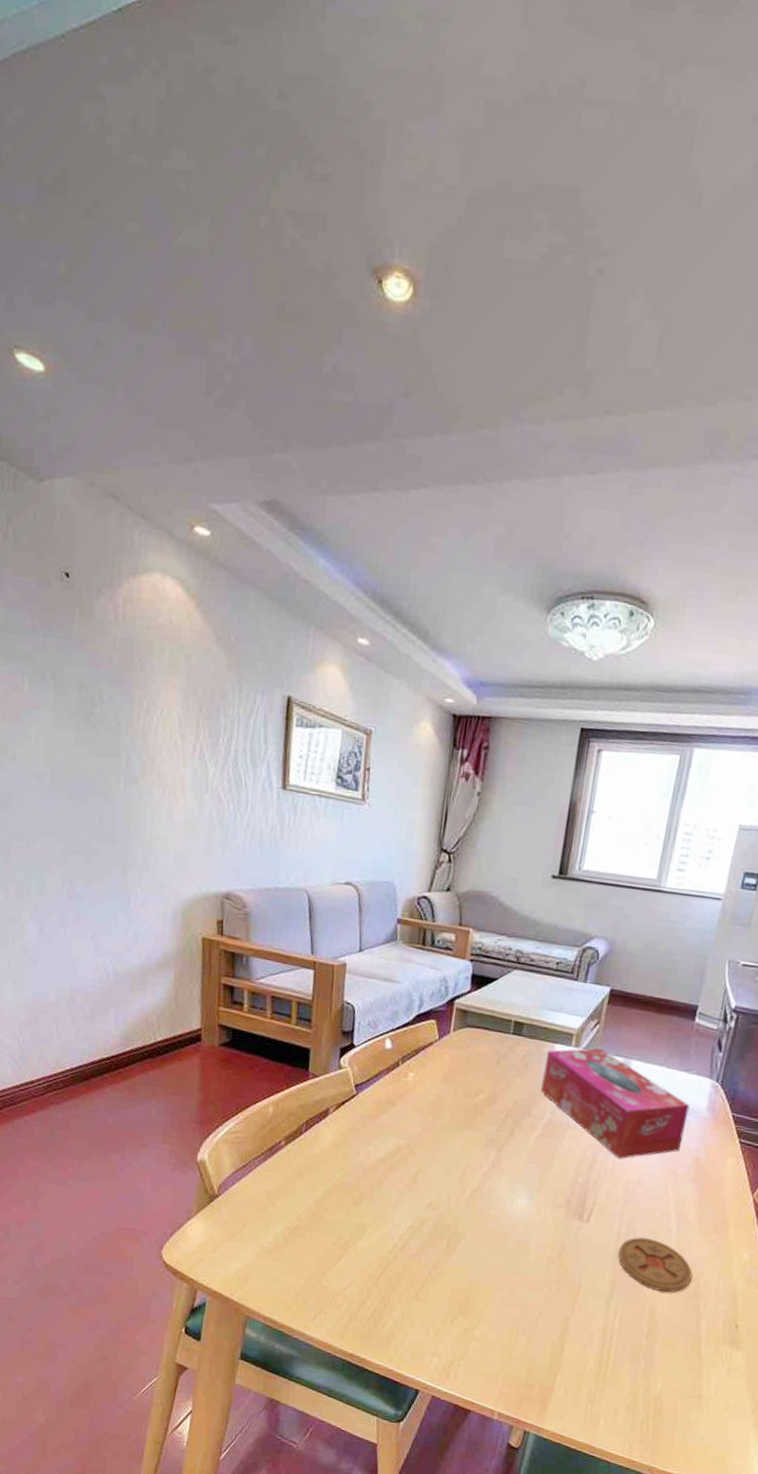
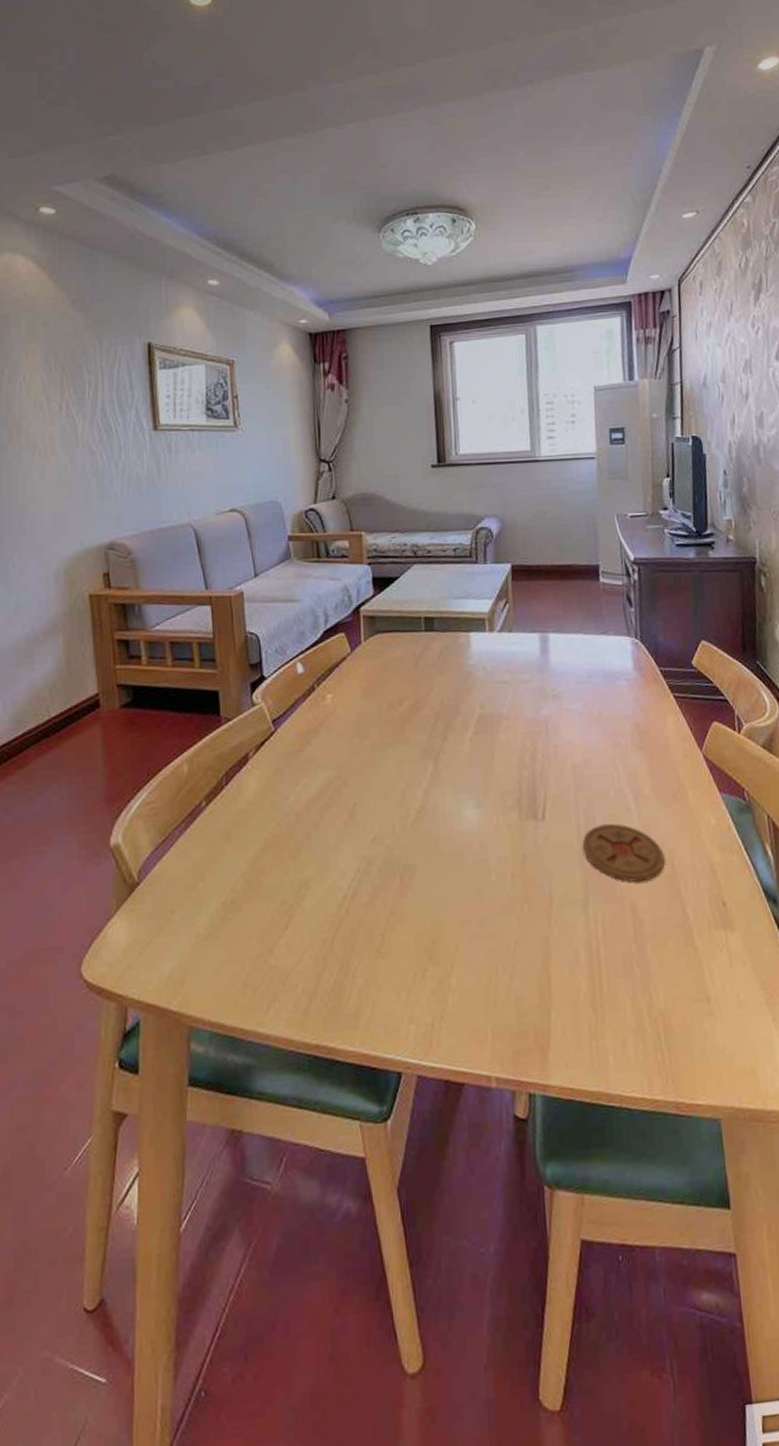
tissue box: present [541,1048,690,1159] -> none [462,627,618,742]

